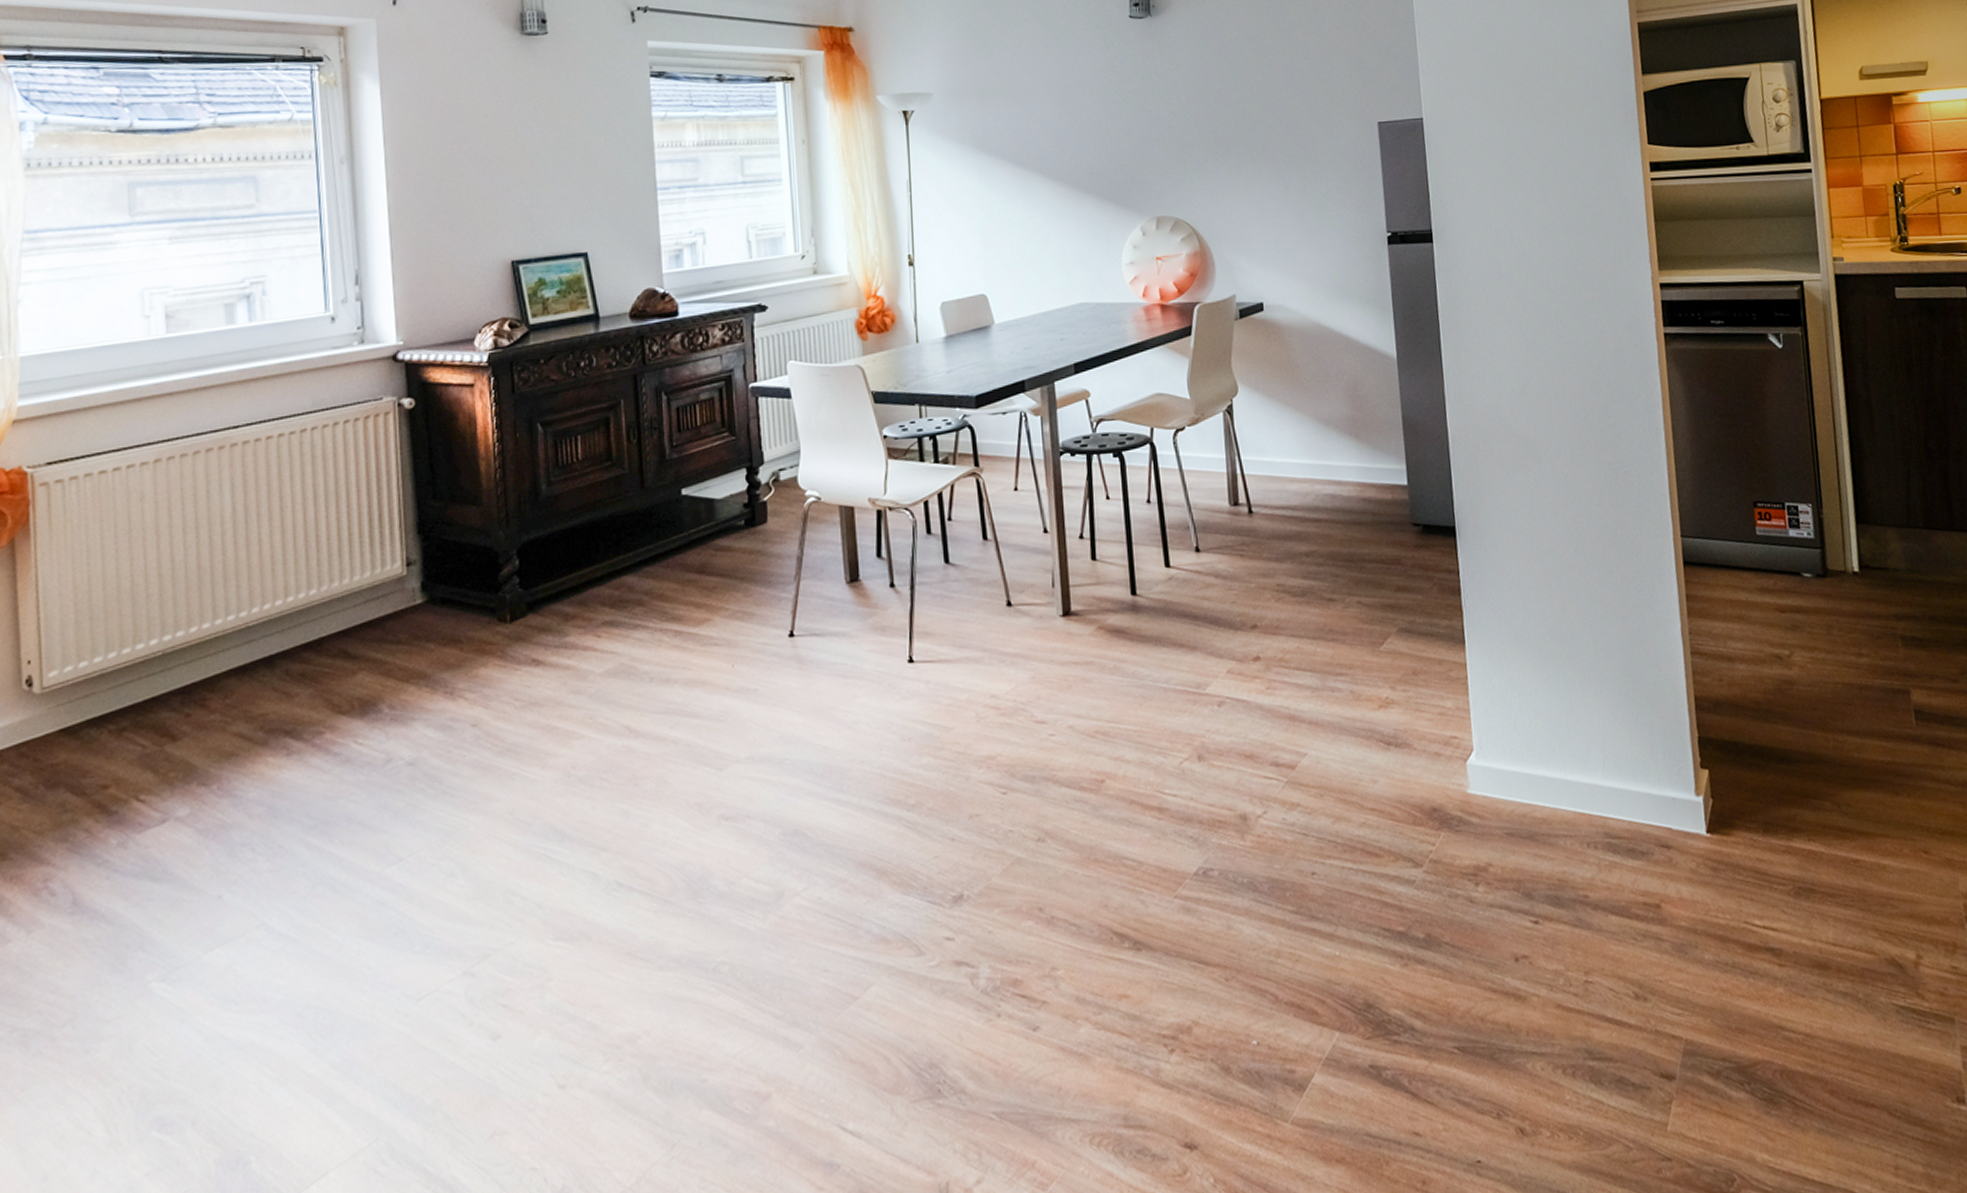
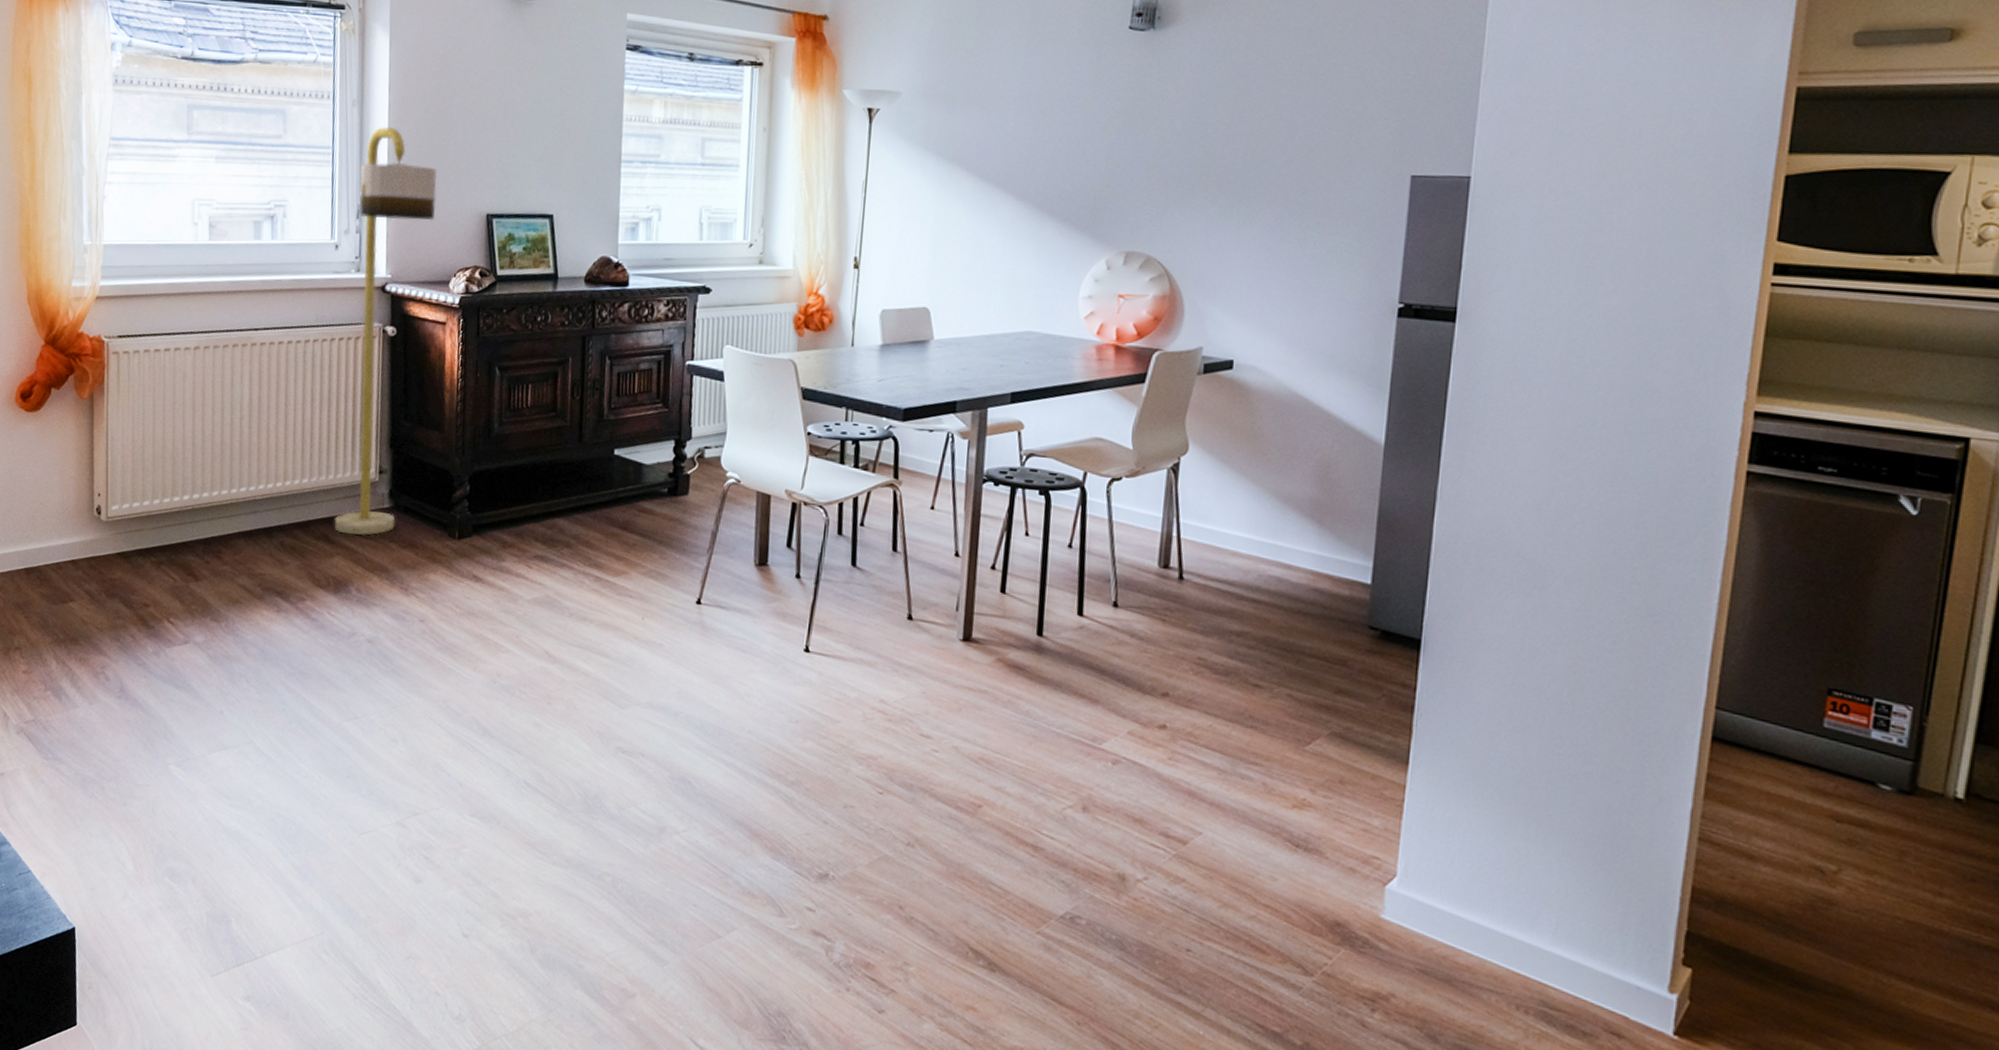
floor lamp: none [354,181,451,645] -> present [334,126,437,535]

